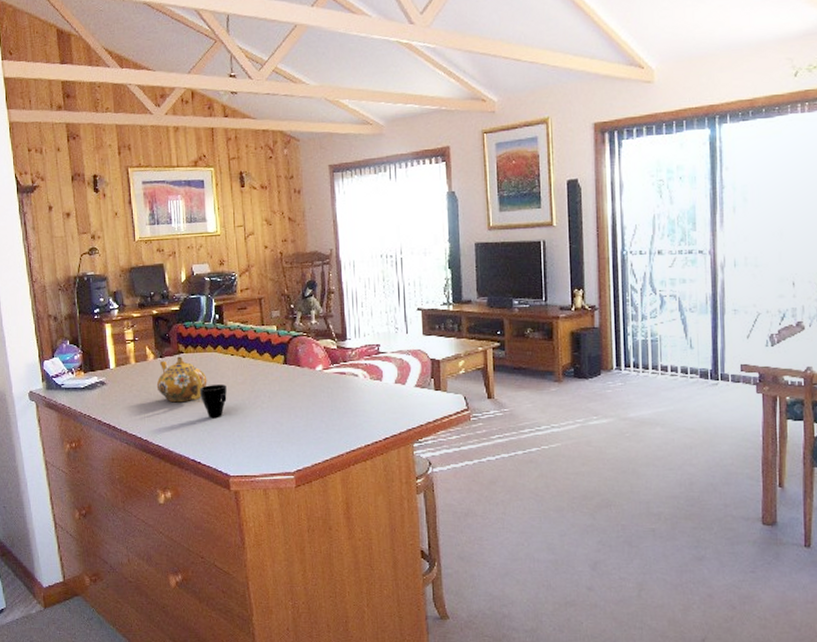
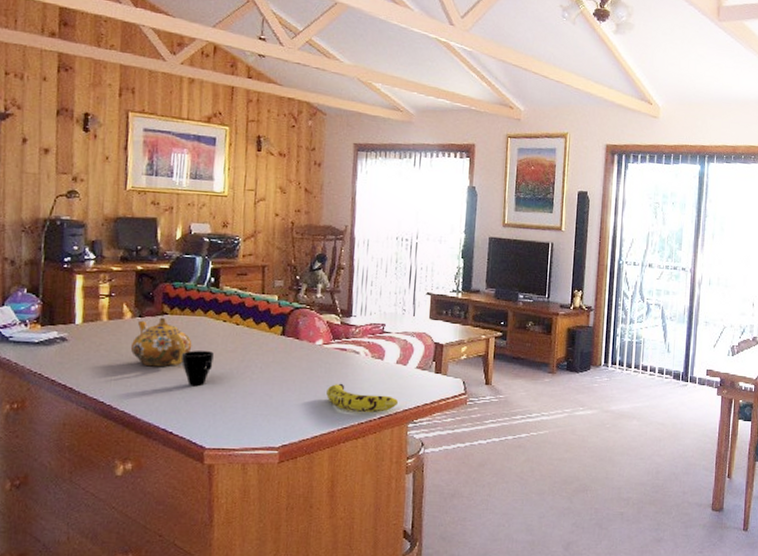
fruit: none [332,406,401,434] -> present [326,383,398,412]

